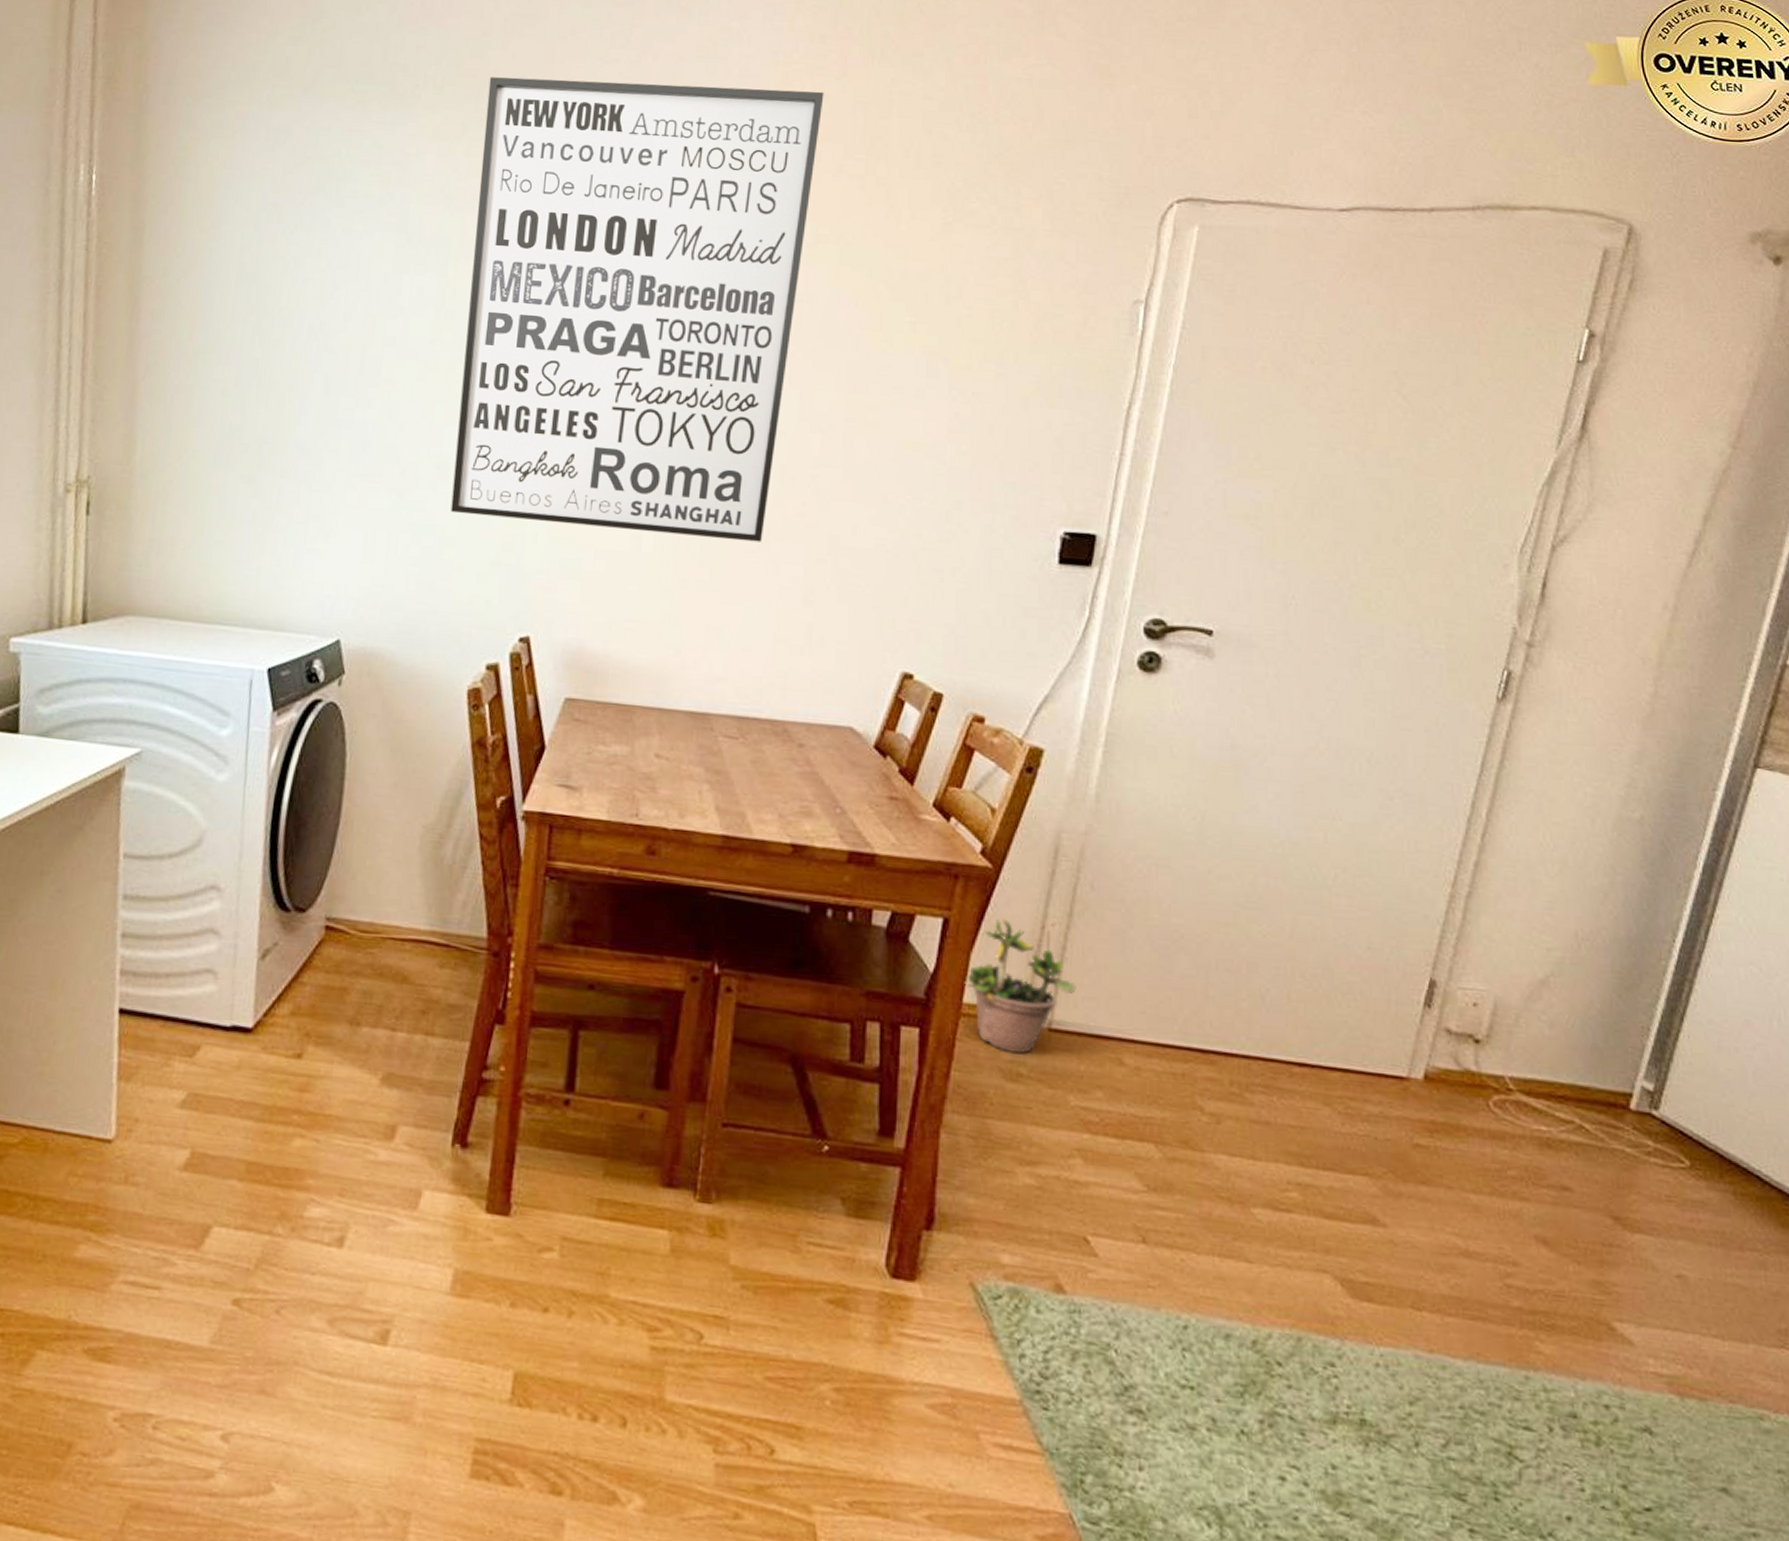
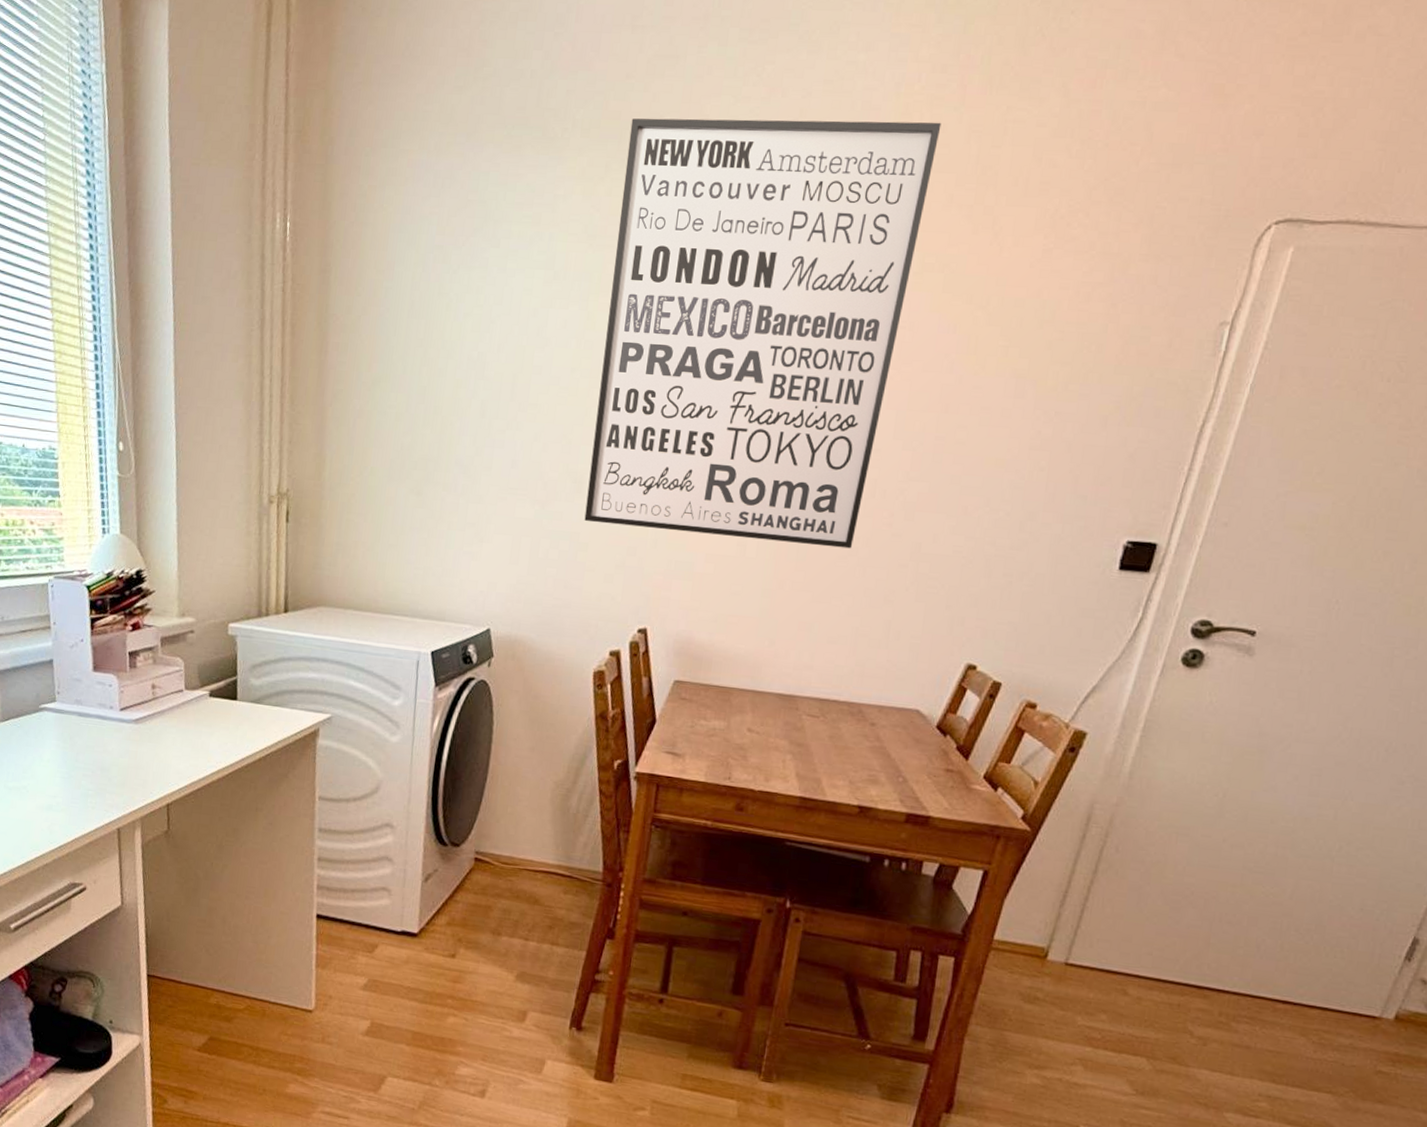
potted plant: present [964,918,1076,1054] -> none [996,873,1093,982]

